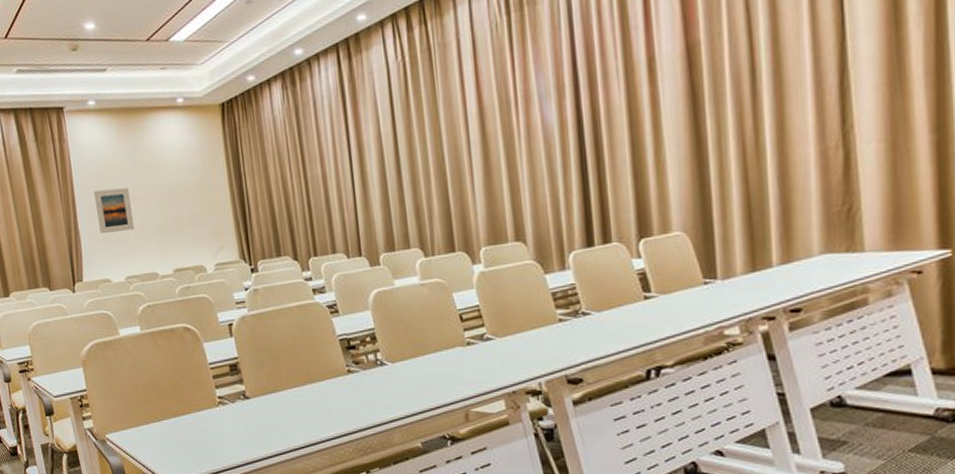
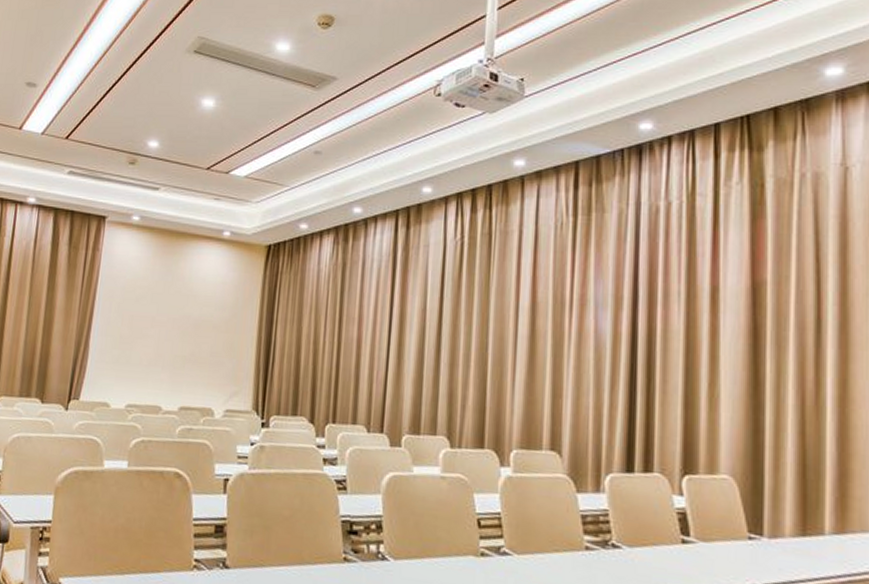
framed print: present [93,187,135,235] -> none [111,308,152,356]

